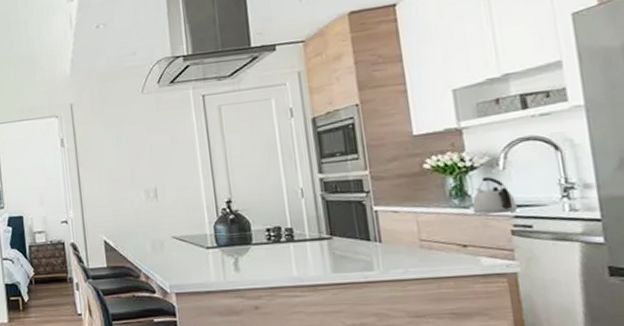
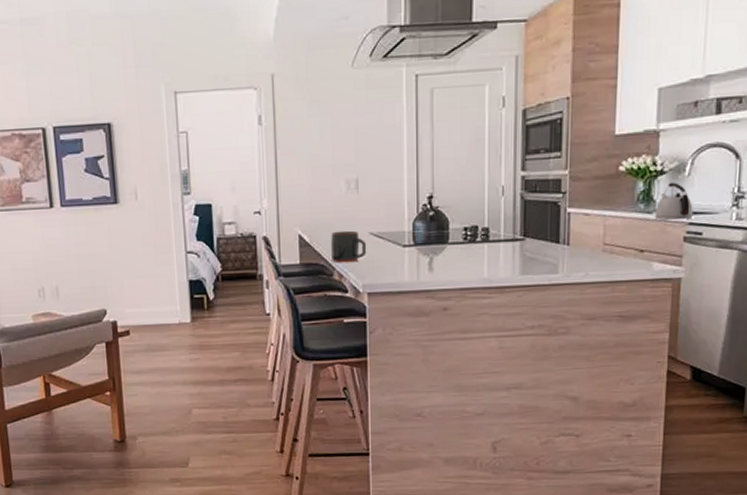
mug: none [134,235,171,265] -> present [330,230,367,263]

